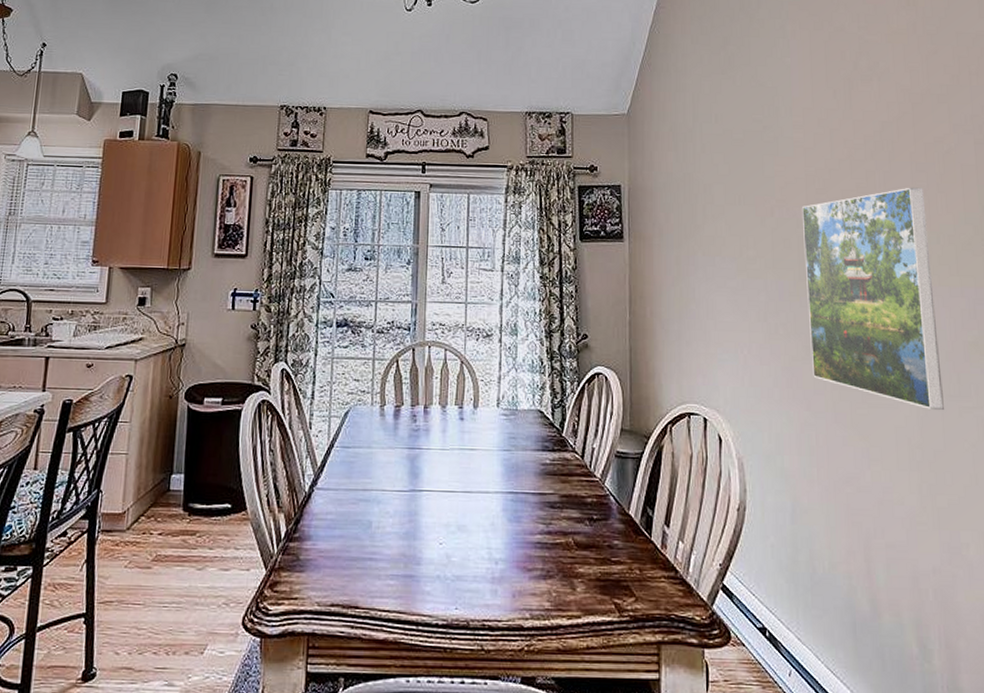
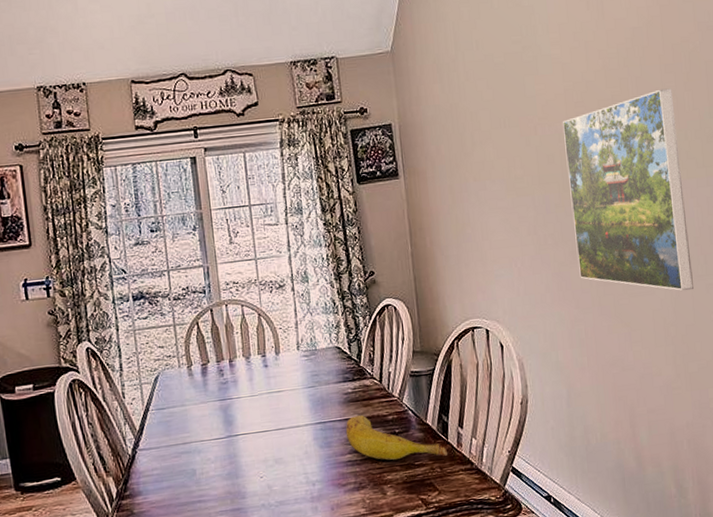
banana: none [538,491,650,557] -> present [345,415,448,460]

